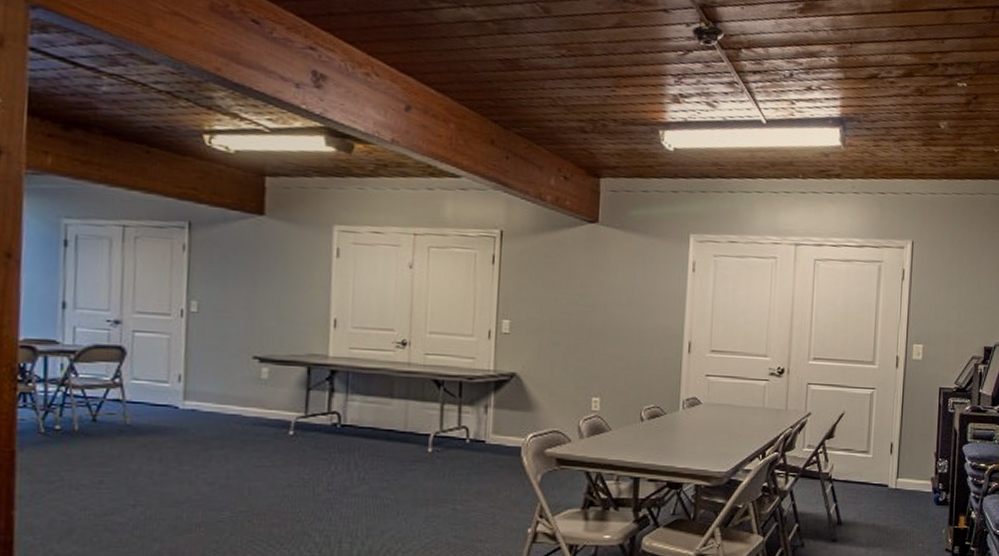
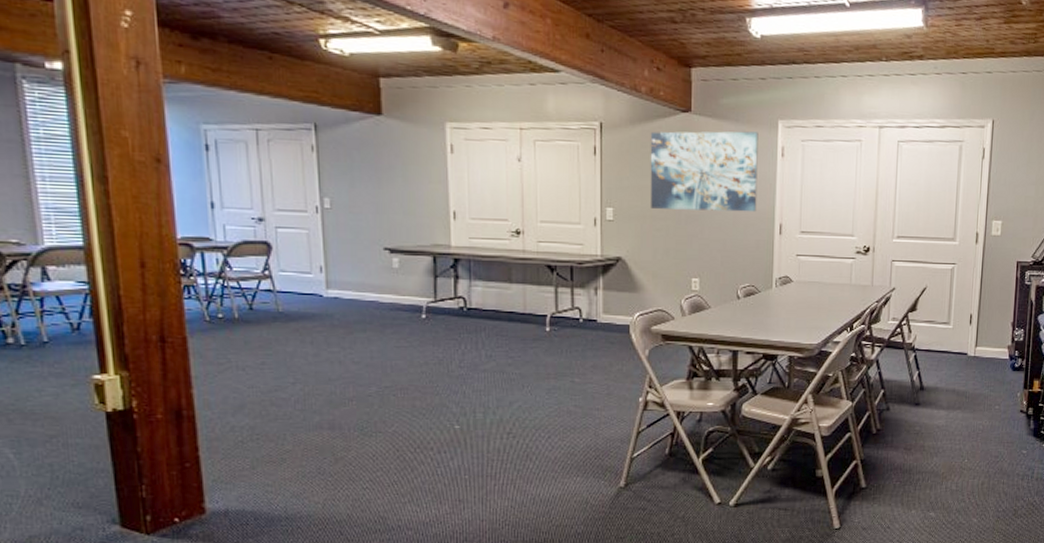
wall art: none [550,241,669,329] -> present [650,131,758,212]

